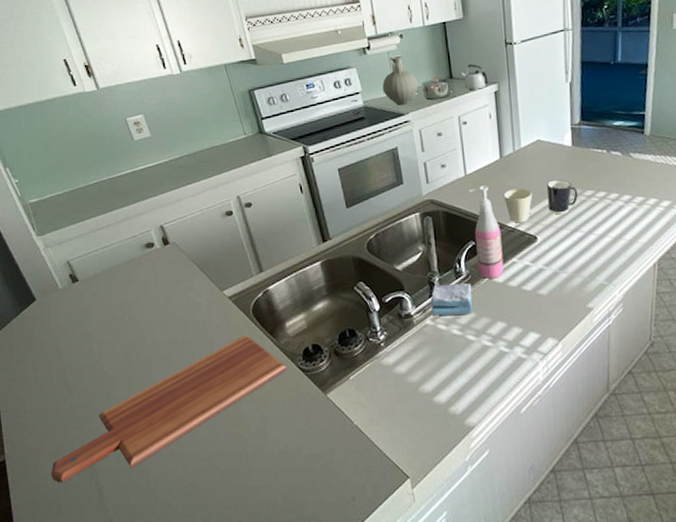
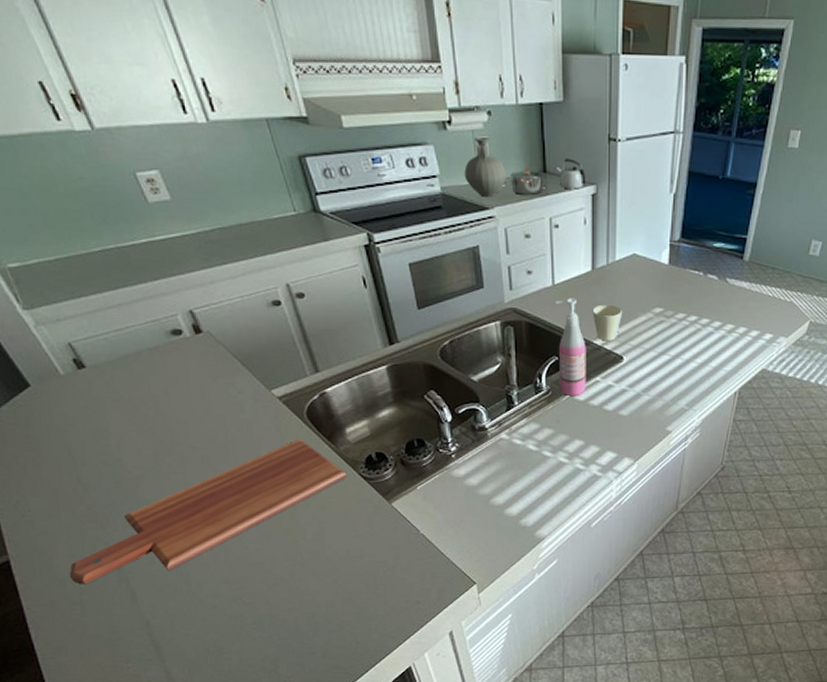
sponge: present [430,282,473,316] -> none [507,398,552,431]
mug: present [546,179,578,215] -> none [637,299,670,336]

